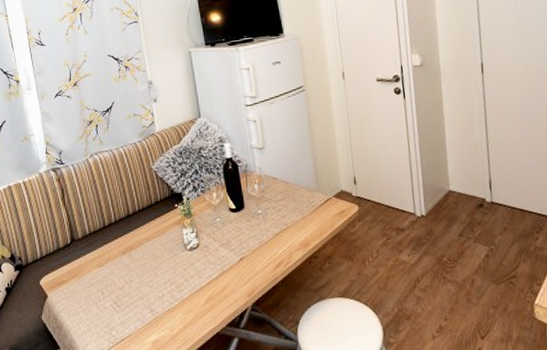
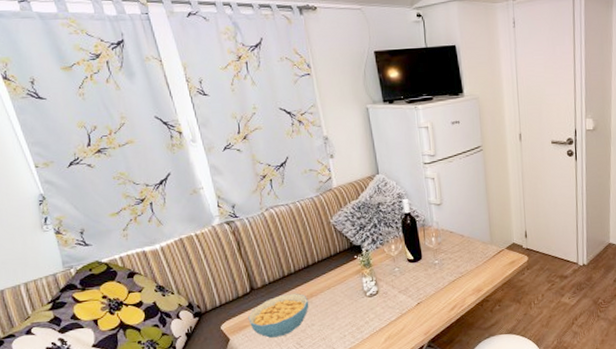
cereal bowl: none [67,245,128,295] -> present [248,293,309,338]

